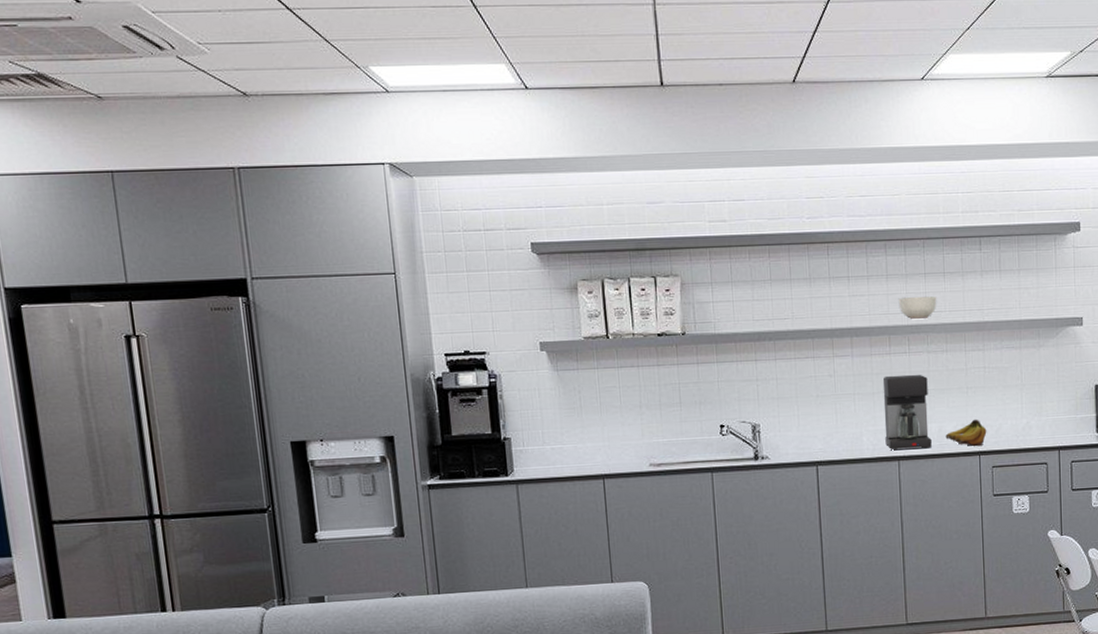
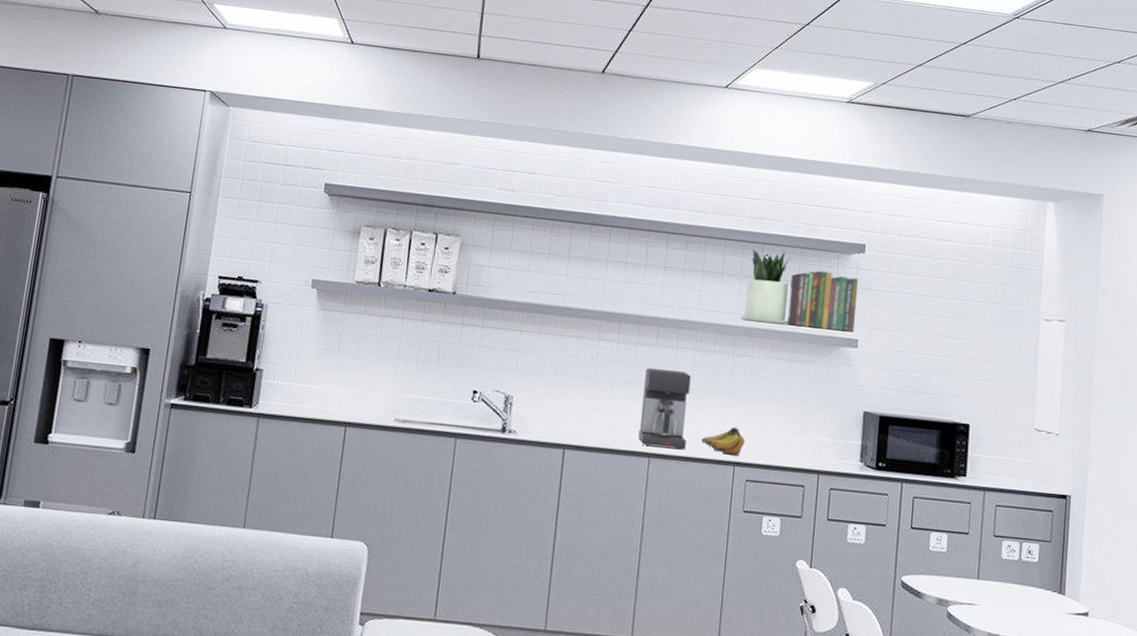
bowl: present [898,296,937,319] -> none [672,291,712,316]
planter: none [967,242,1014,317] -> present [740,250,790,326]
books: none [1011,254,1078,315] -> present [787,270,859,333]

